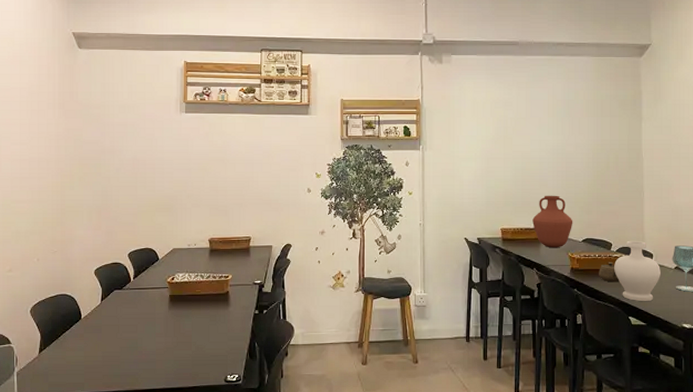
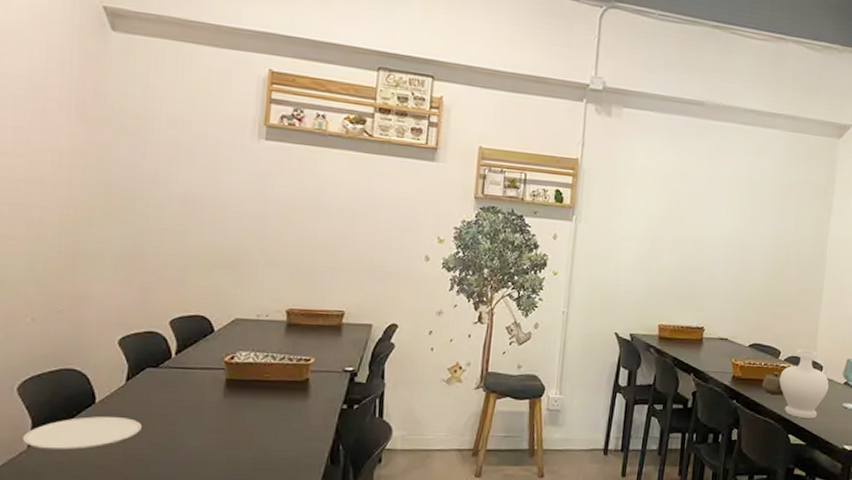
plate: none [36,329,113,356] -> present [23,416,141,451]
vase: present [532,195,573,248] -> none [695,289,742,353]

